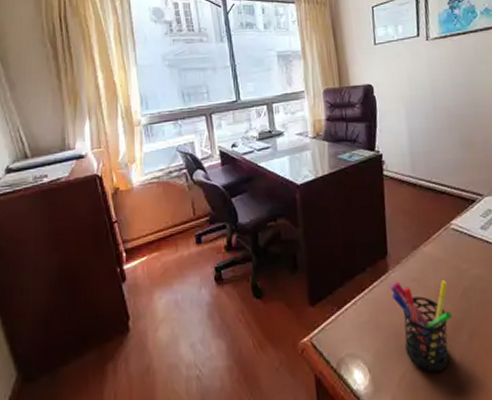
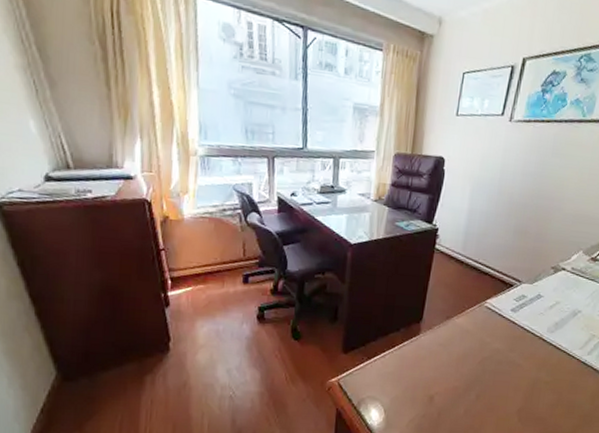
pen holder: present [390,280,452,372] -> none [418,343,470,420]

